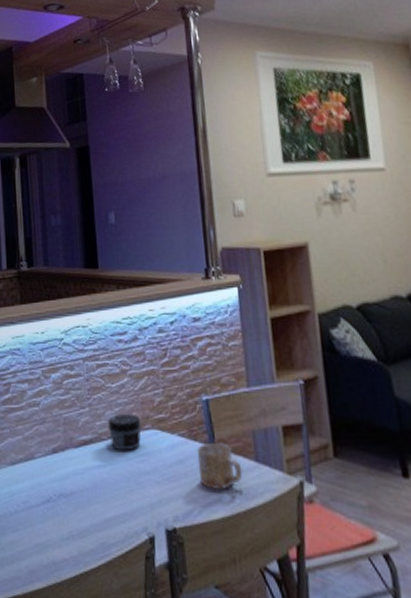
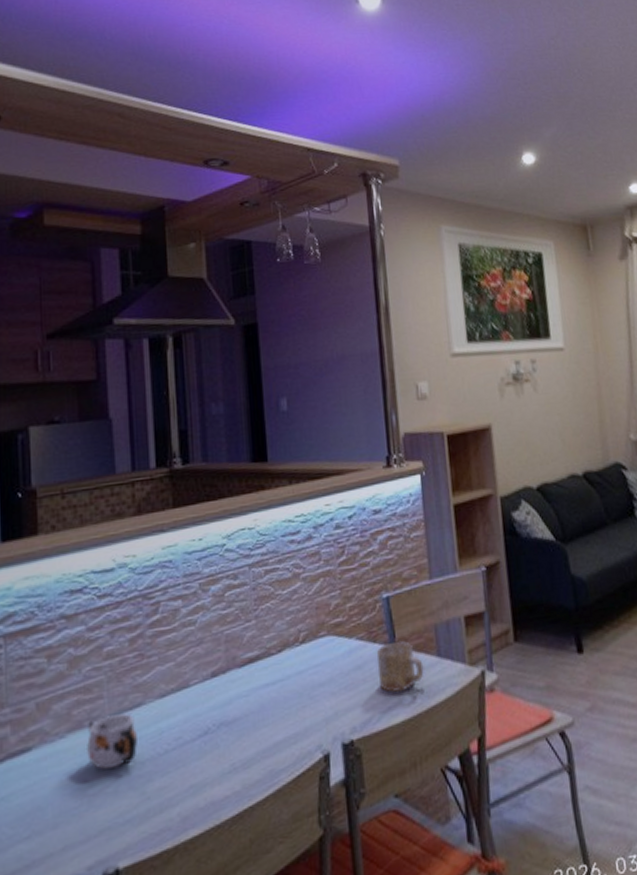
jar: present [108,414,141,451] -> none [277,622,316,664]

